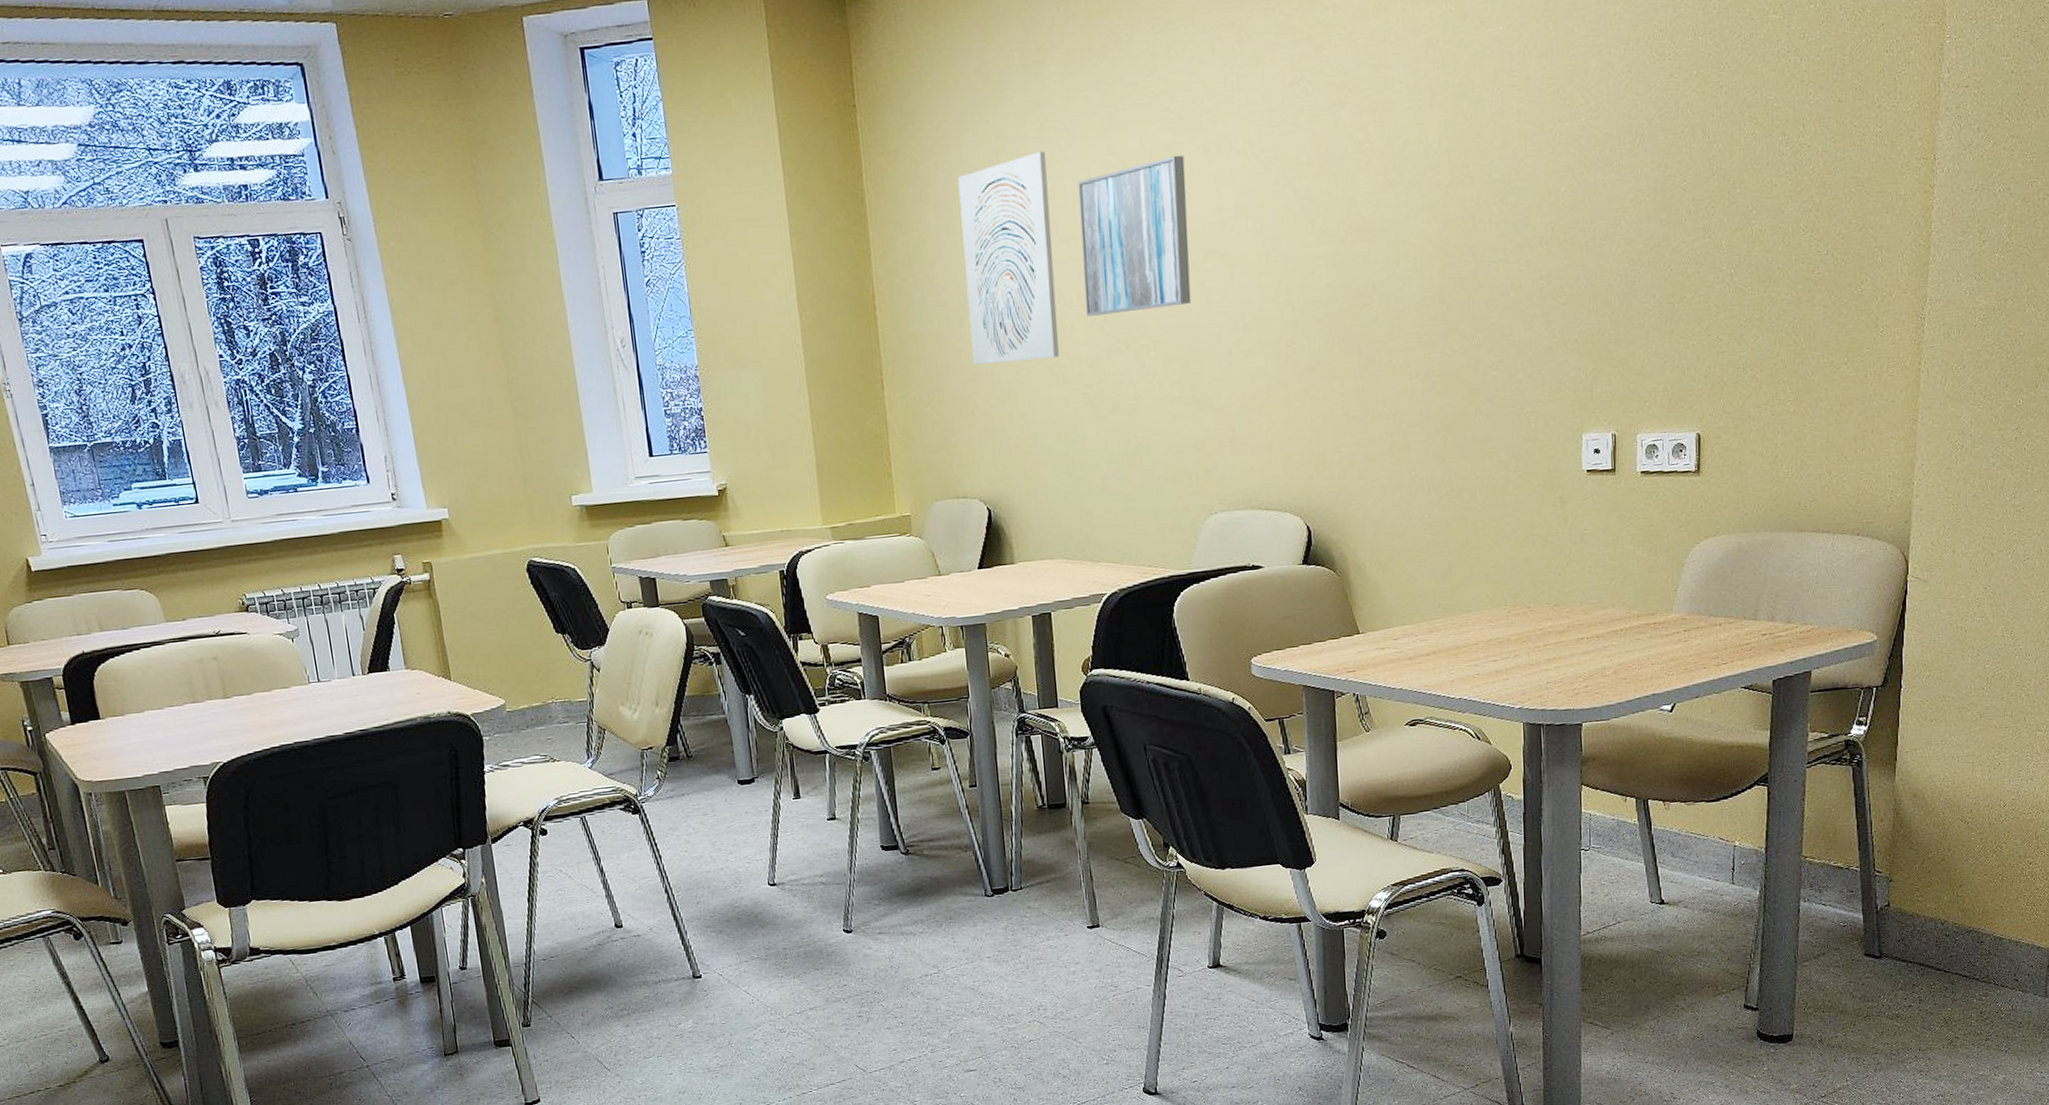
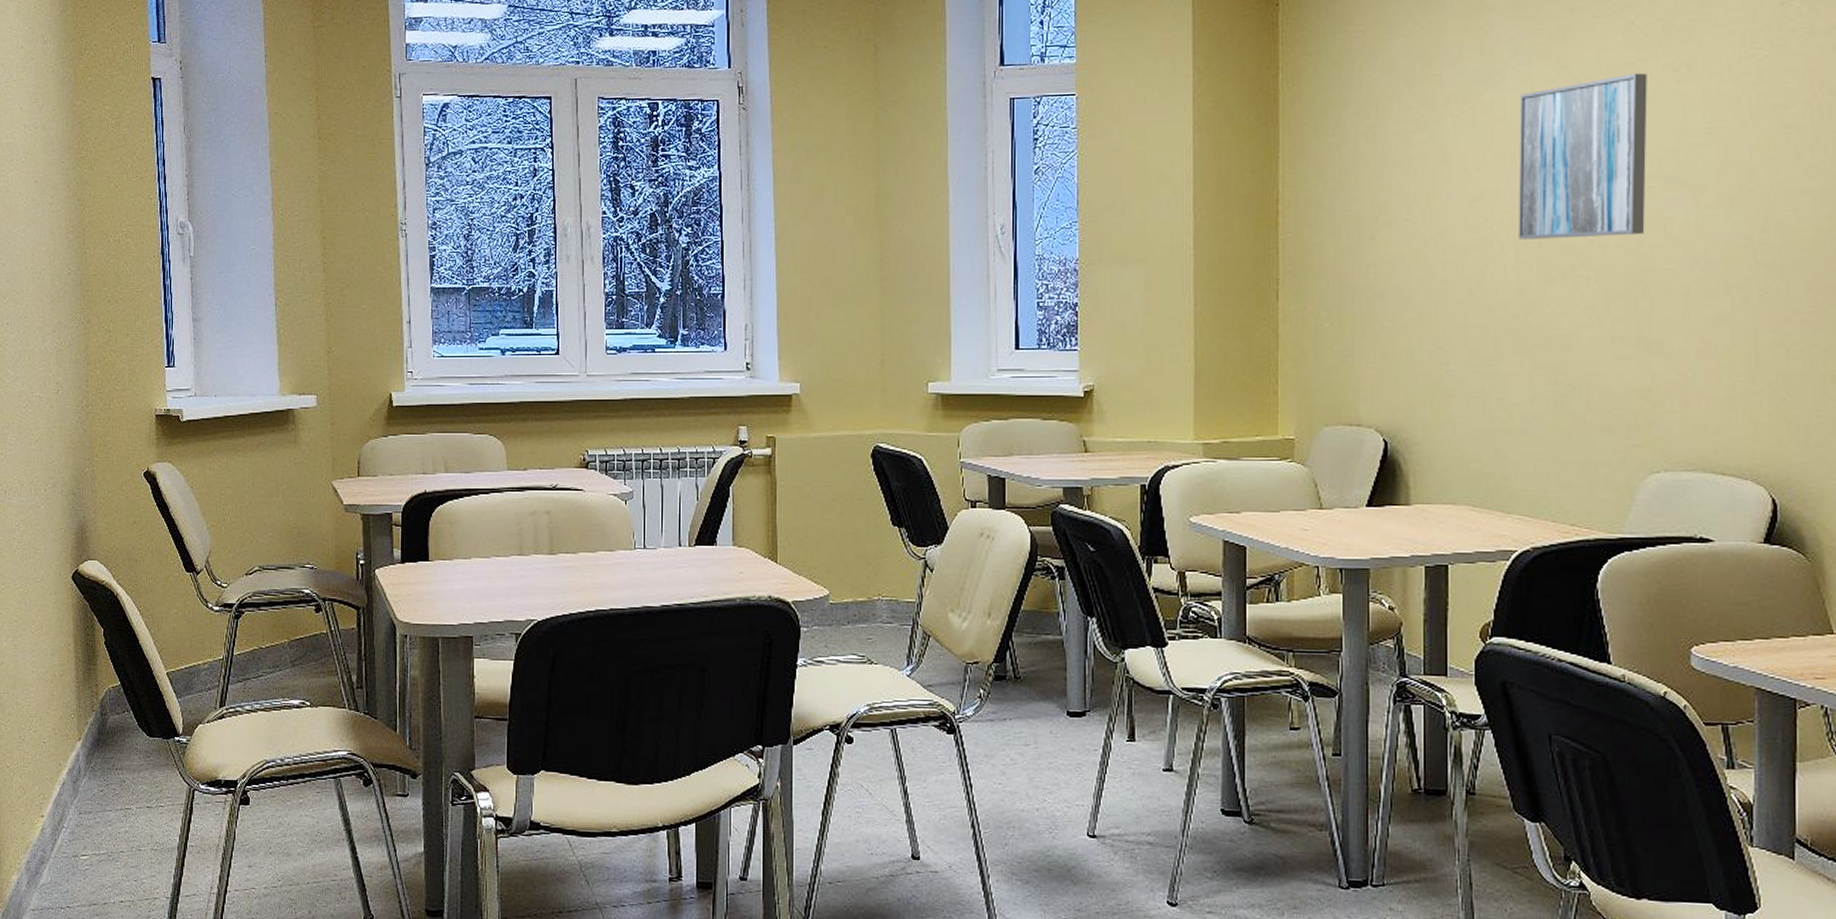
wall art: present [957,151,1059,365] -> none [1382,61,1486,283]

